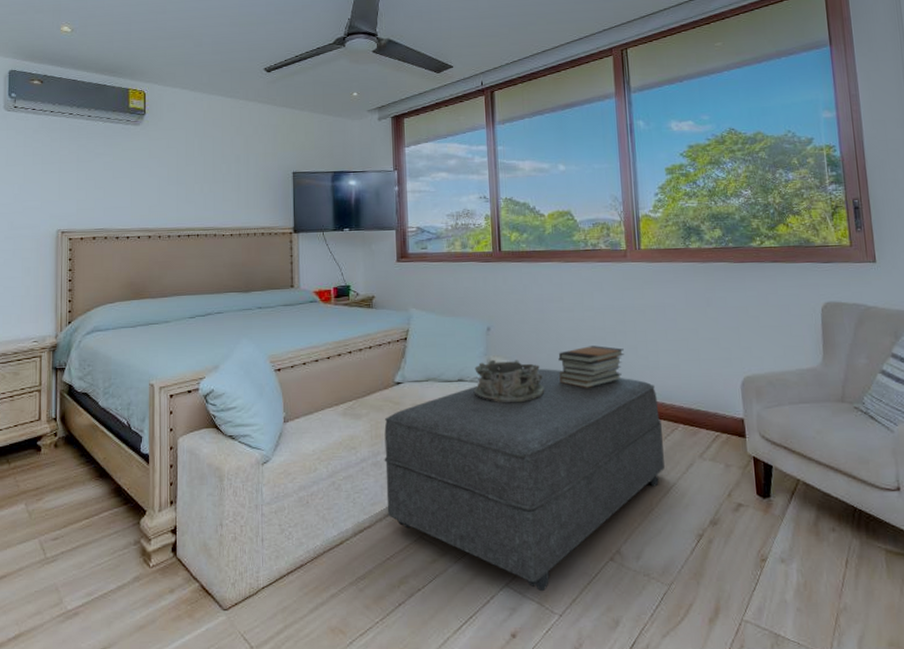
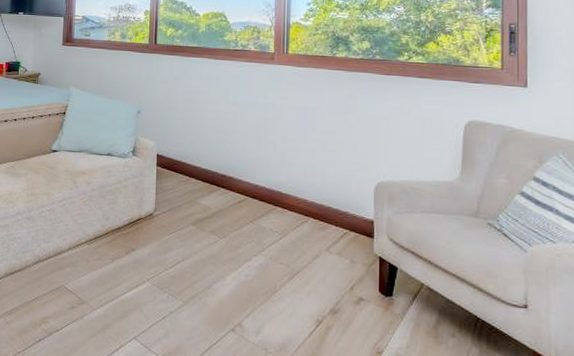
ottoman: present [384,369,665,592] -> none [35,153,292,349]
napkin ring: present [473,359,545,403] -> none [120,139,185,181]
book stack: present [558,345,624,388] -> none [200,137,263,175]

